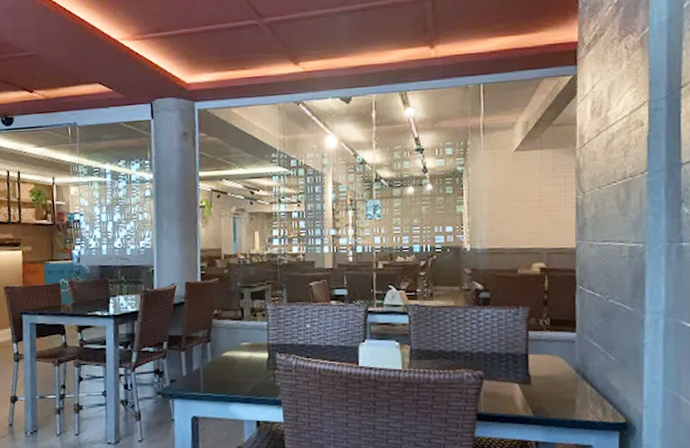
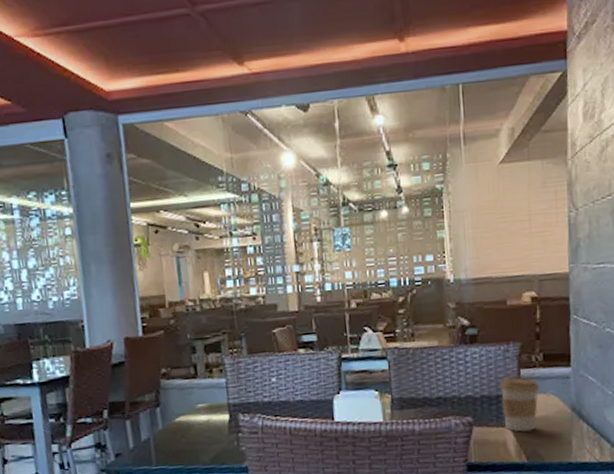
coffee cup: none [510,336,546,388] -> present [500,375,540,432]

